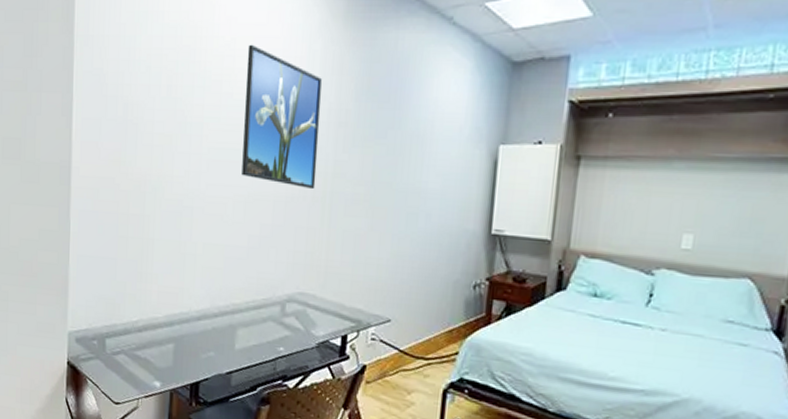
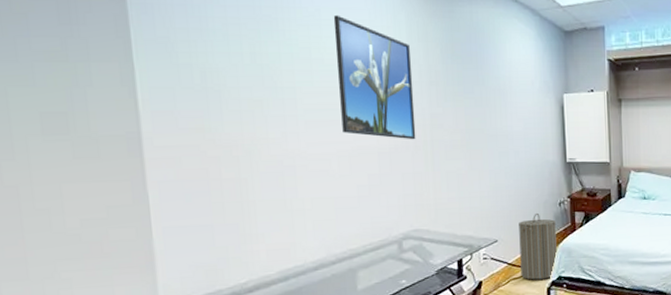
laundry hamper: none [413,293,467,378] -> present [519,212,557,280]

